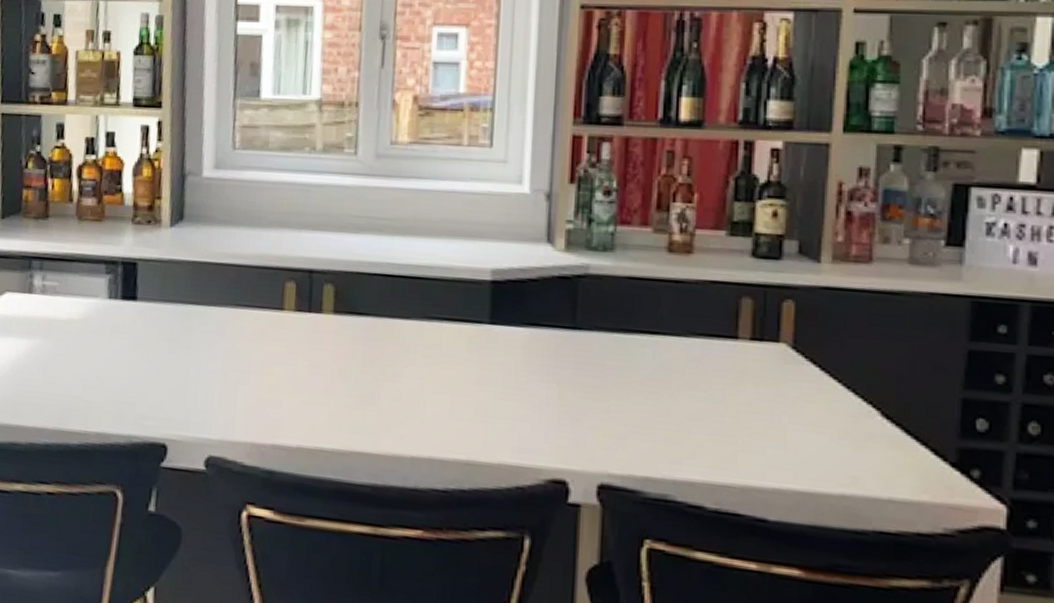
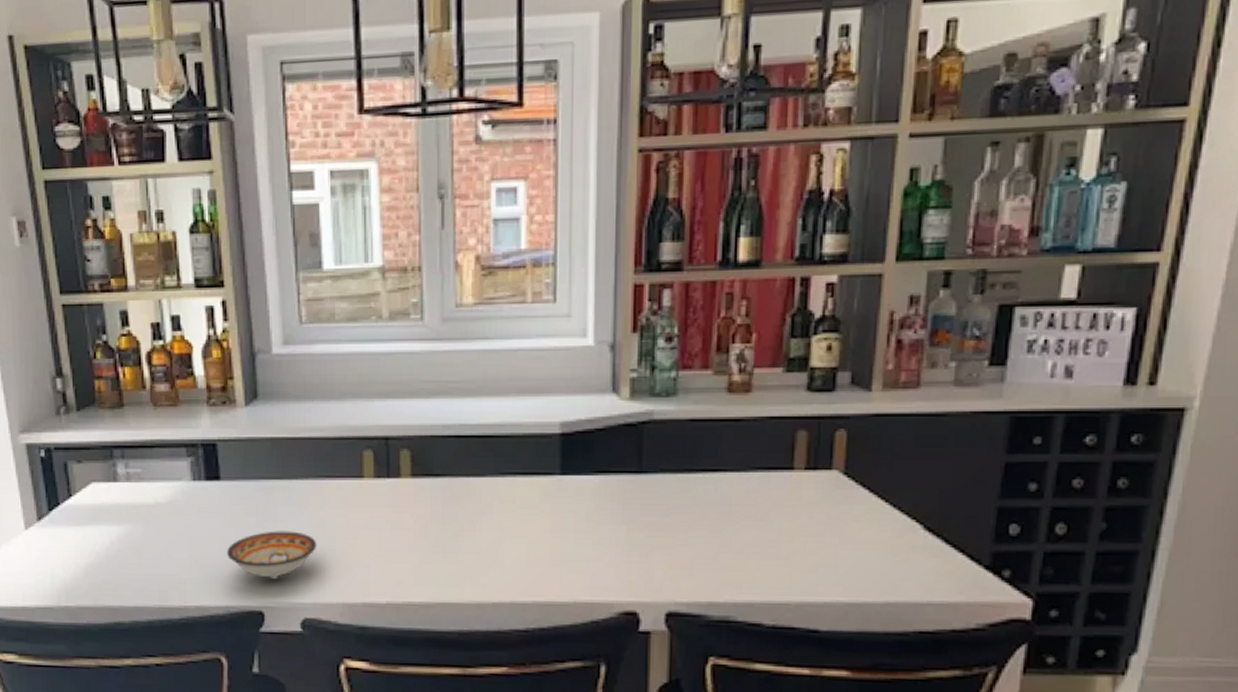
bowl: none [135,358,230,409] -> present [227,531,317,578]

